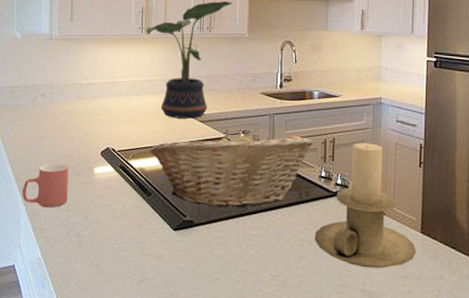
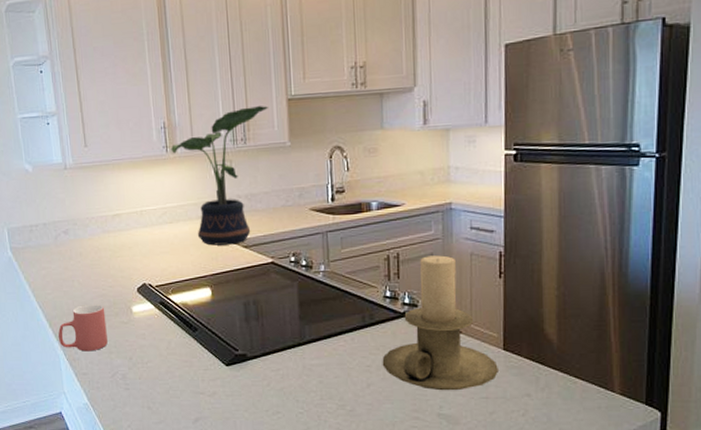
fruit basket: present [149,129,313,208] -> none [190,252,374,338]

